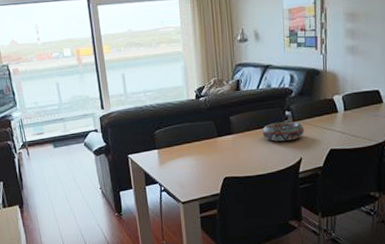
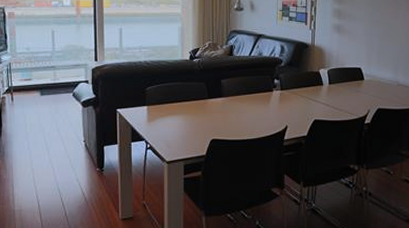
decorative bowl: present [262,121,305,142] -> none [251,89,292,109]

